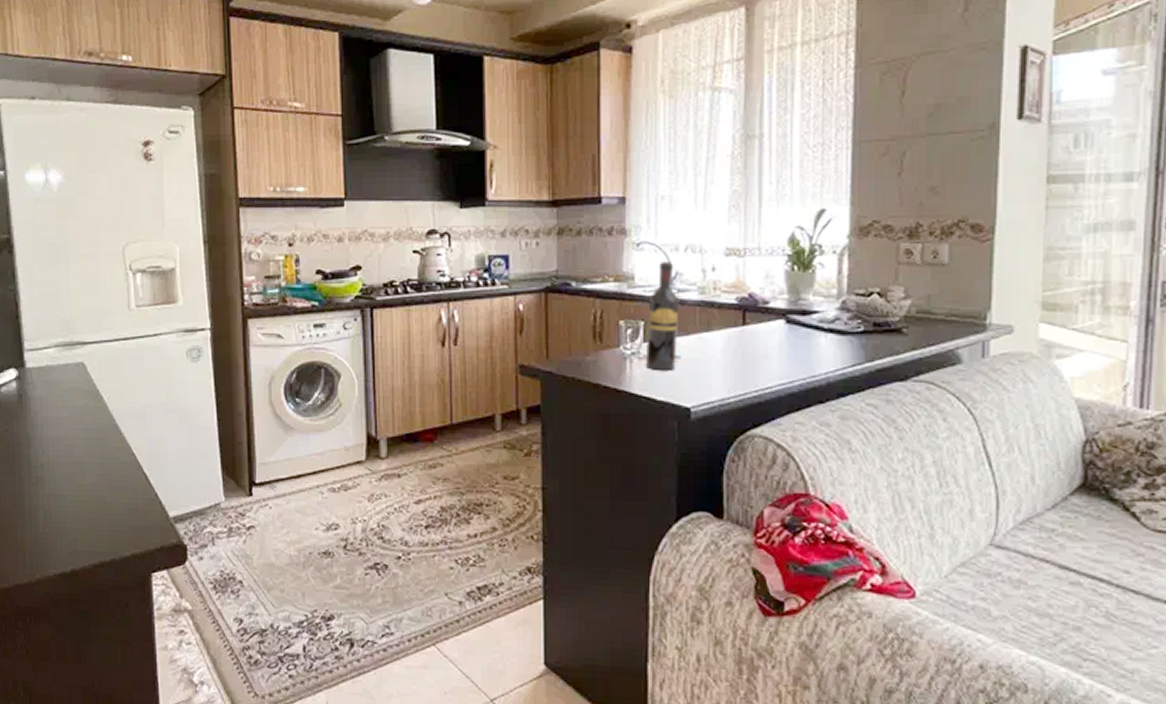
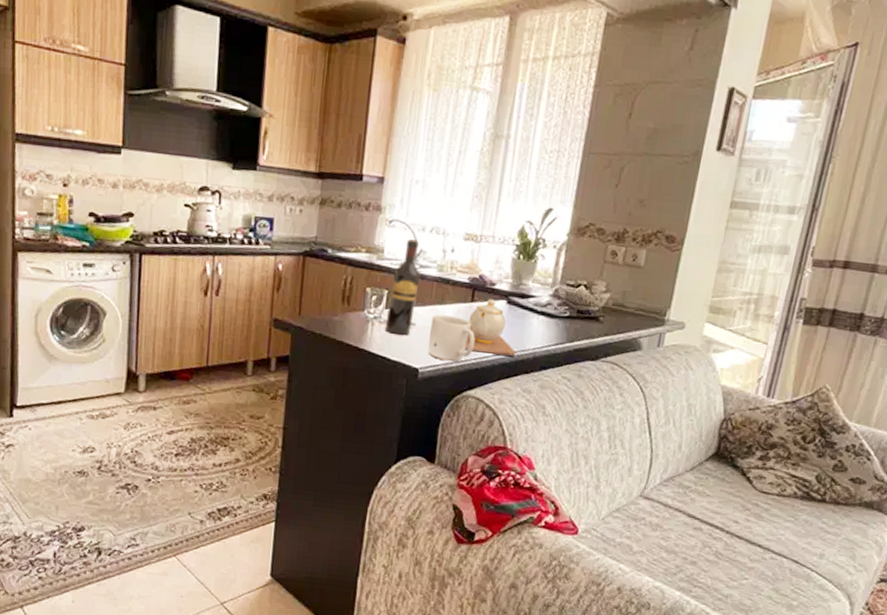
mug: none [697,344,753,397] -> present [427,314,475,362]
teapot: none [742,320,804,385] -> present [465,299,515,357]

